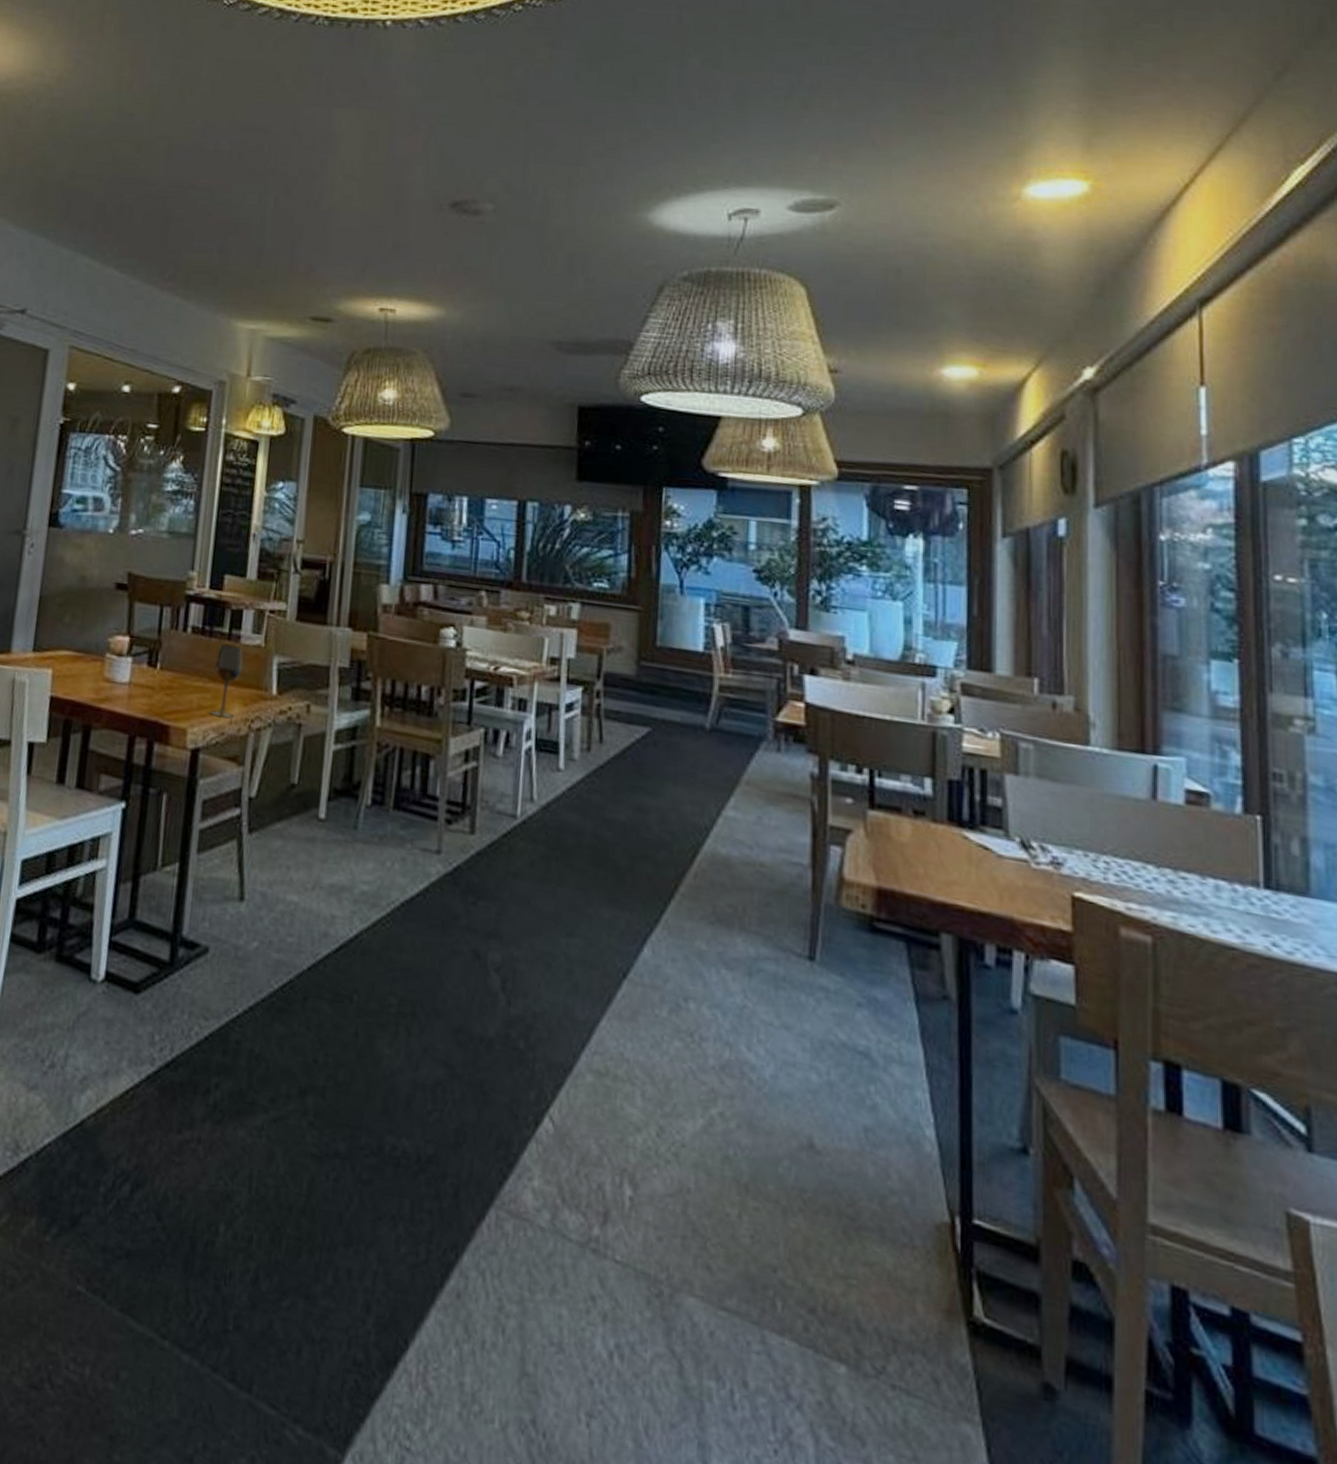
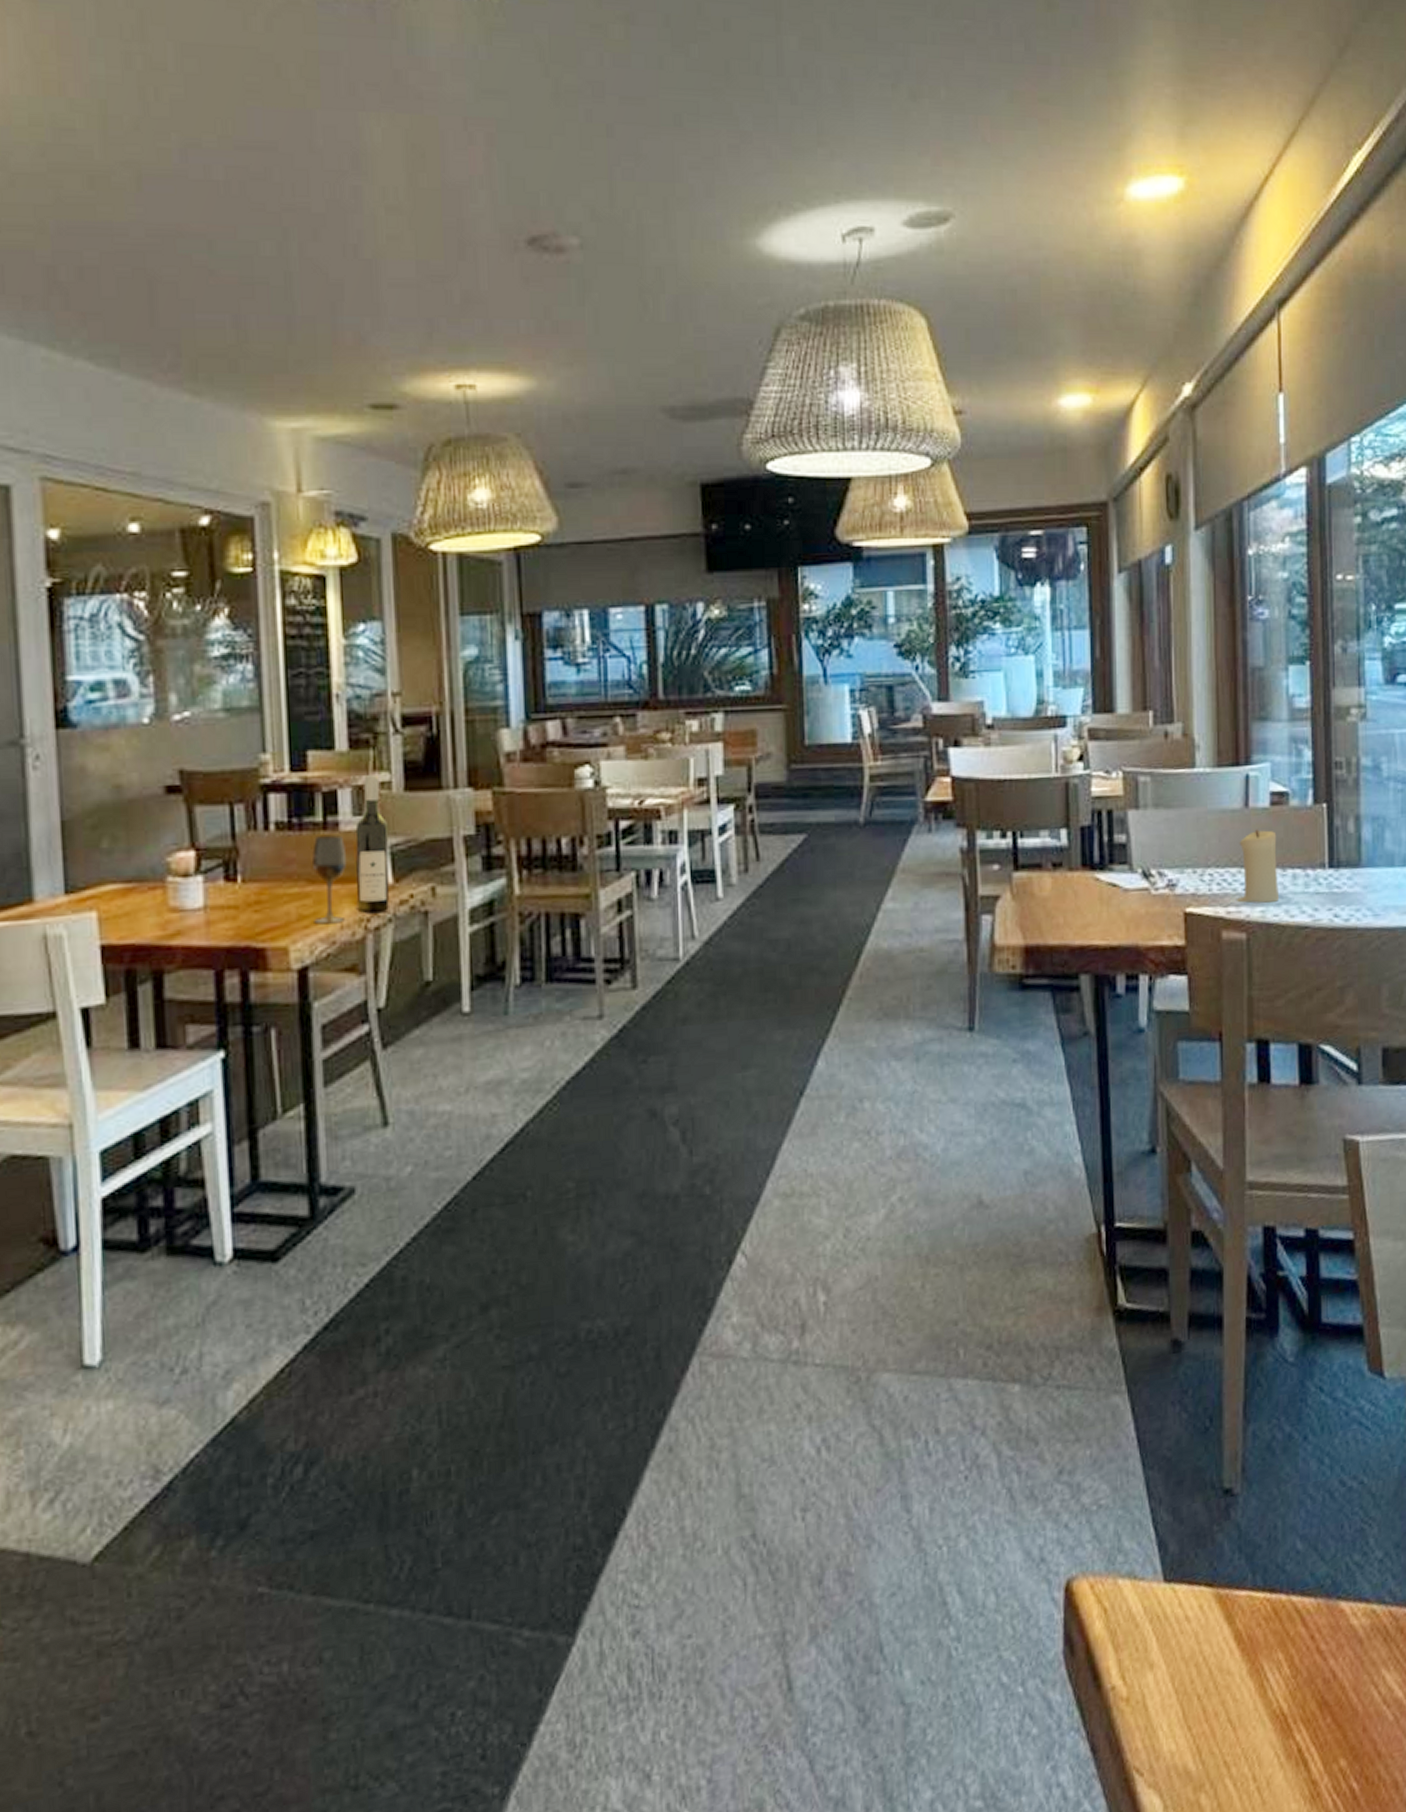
bottle: none [244,602,280,718] -> present [355,775,390,914]
candle: none [1140,825,1197,912] -> present [1237,829,1280,904]

